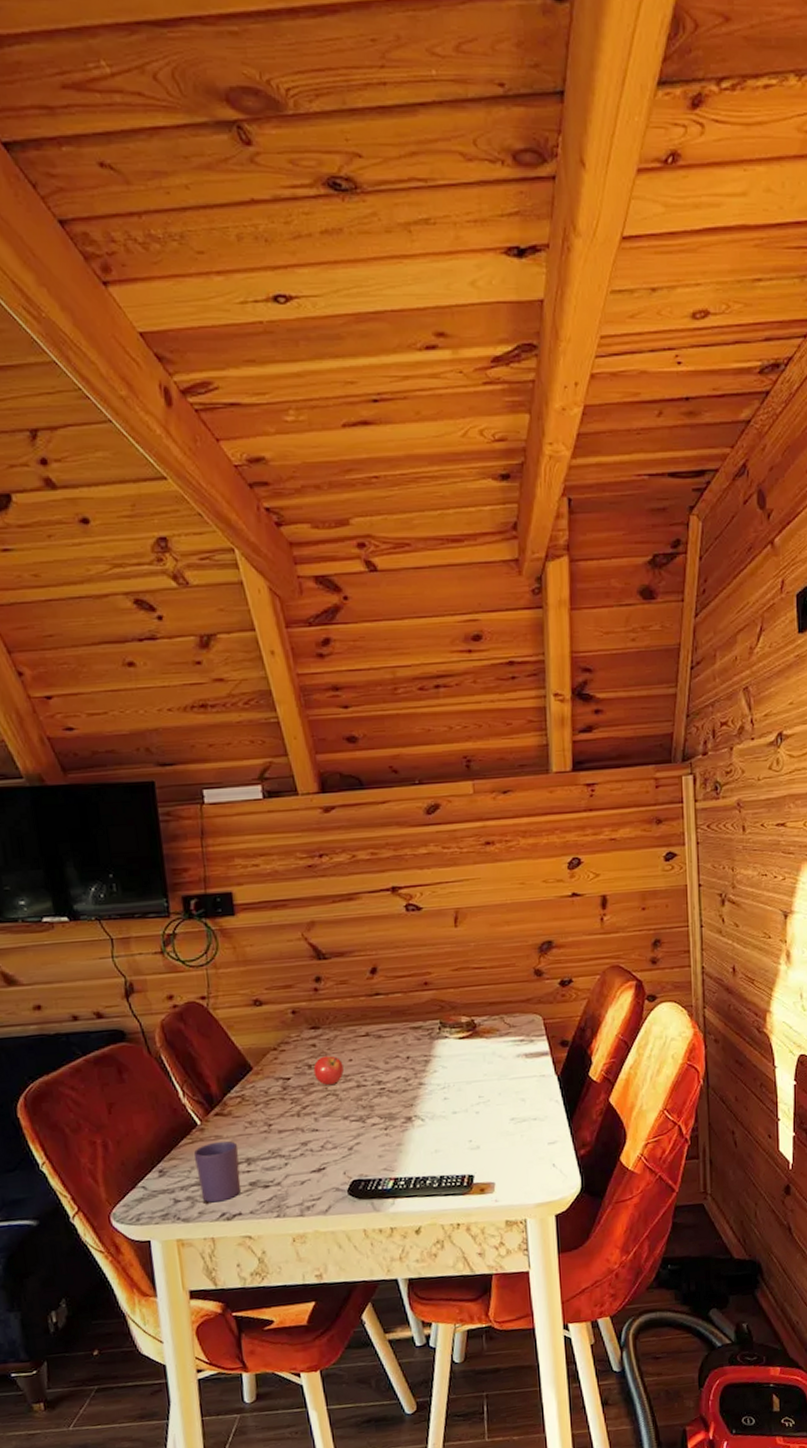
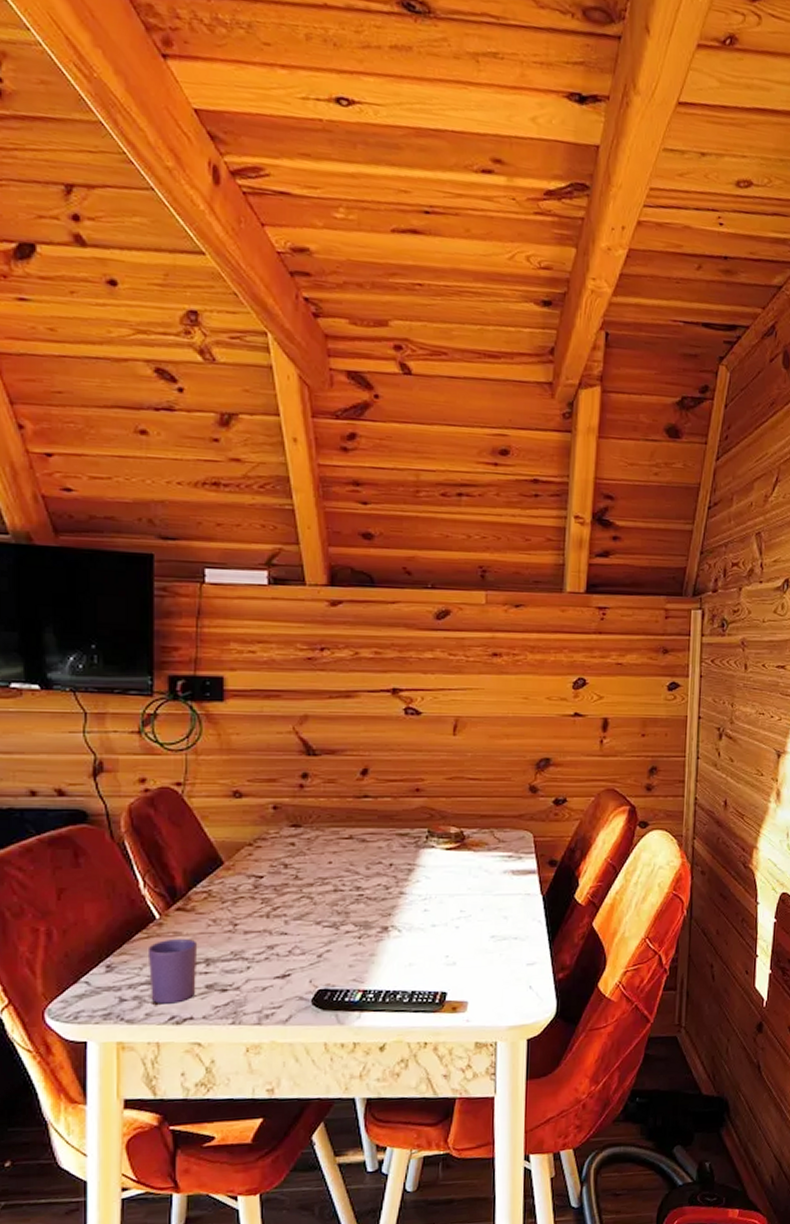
fruit: present [313,1055,344,1086] -> none [289,856,321,888]

